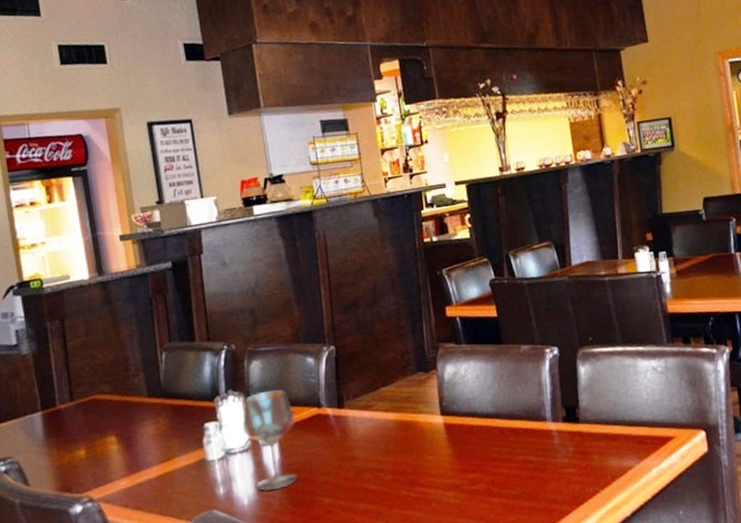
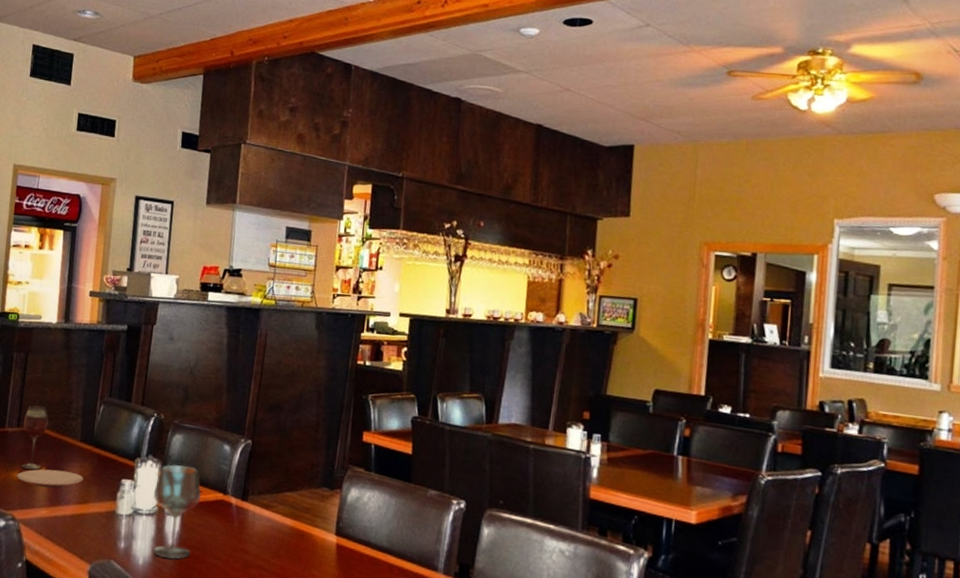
wineglass: none [76,370,110,443] -> present [21,405,49,470]
plate: none [83,431,162,458] -> present [16,469,84,488]

